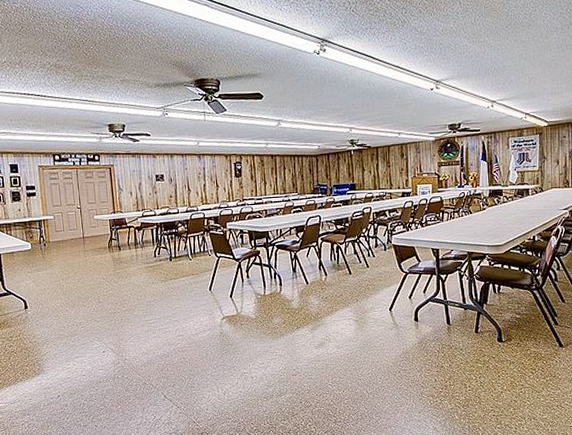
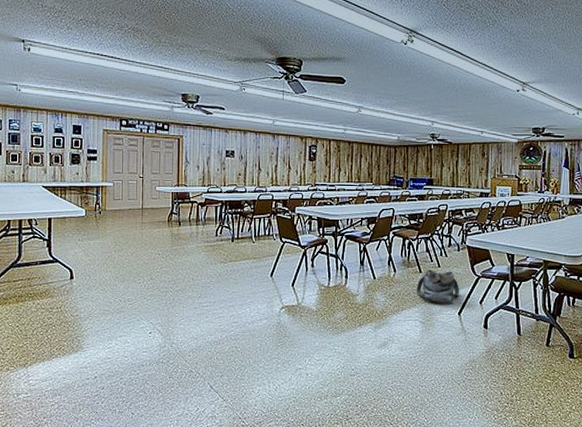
backpack: none [347,270,389,299] -> present [416,269,460,301]

